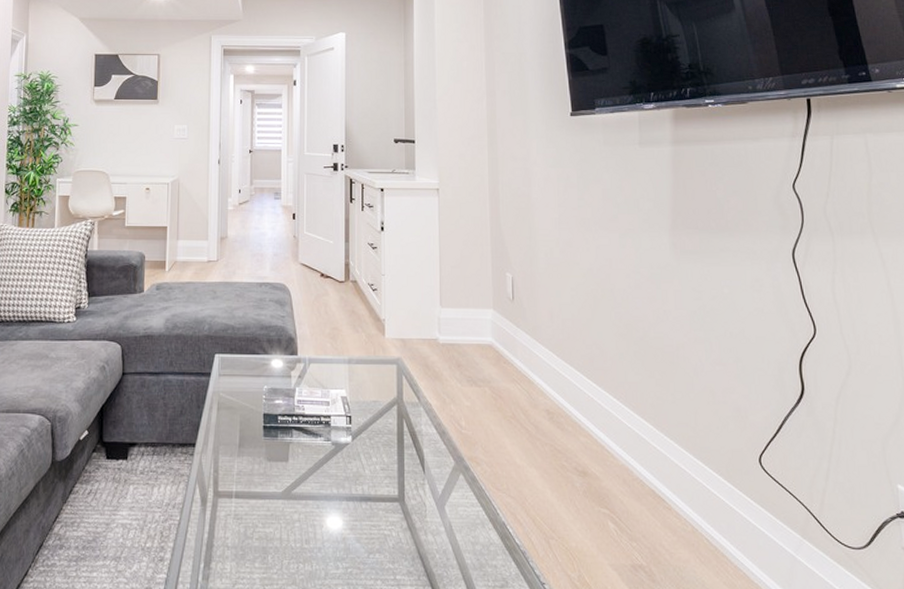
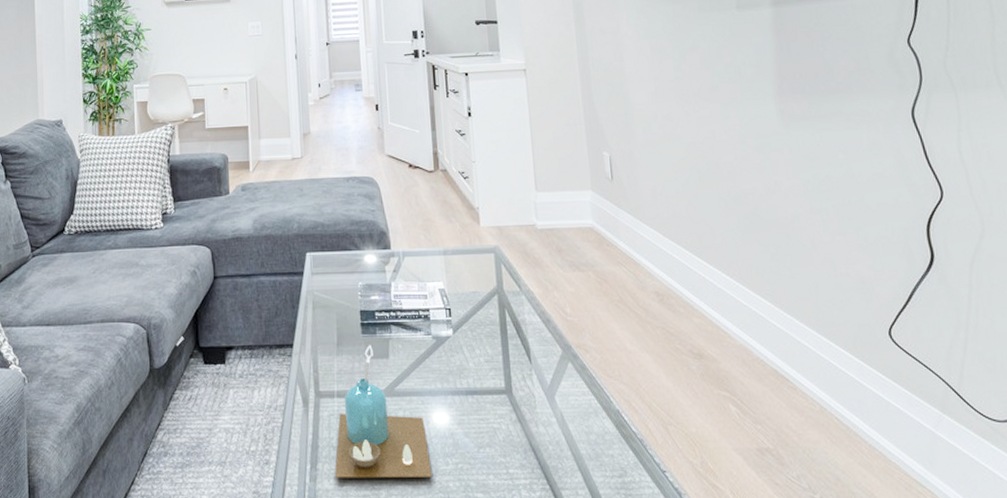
candle: none [226,448,322,580] -> present [334,345,432,478]

